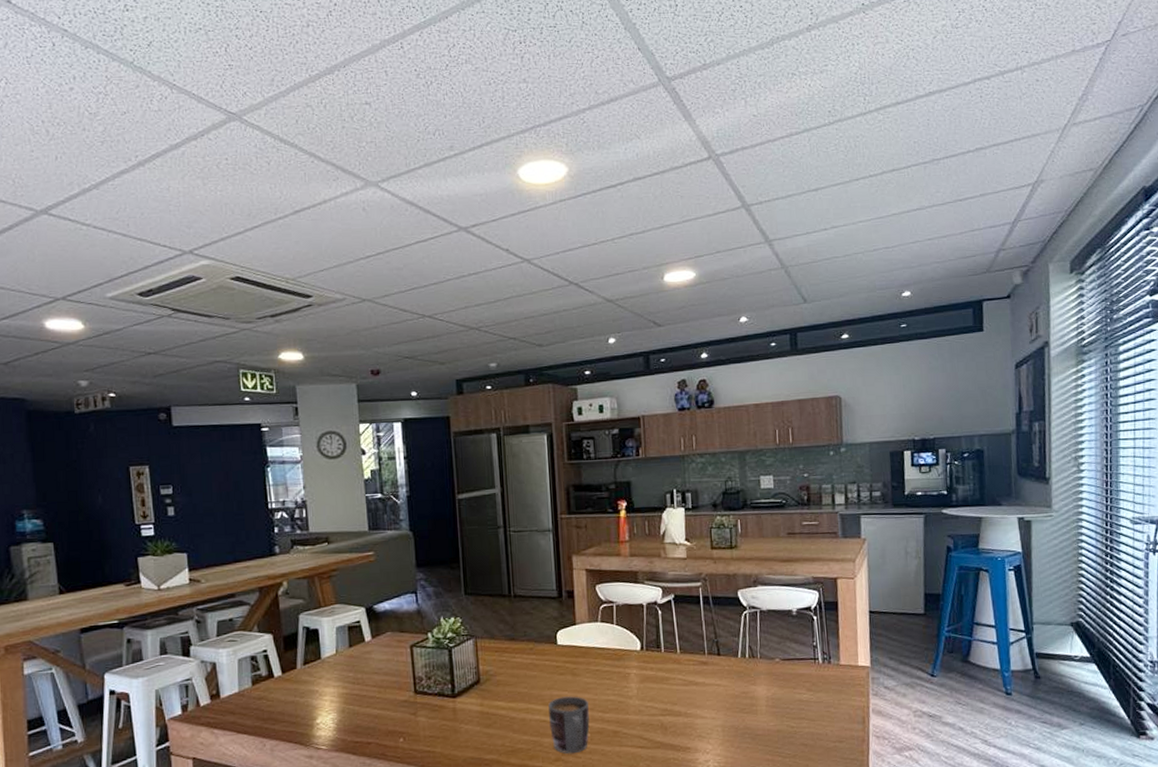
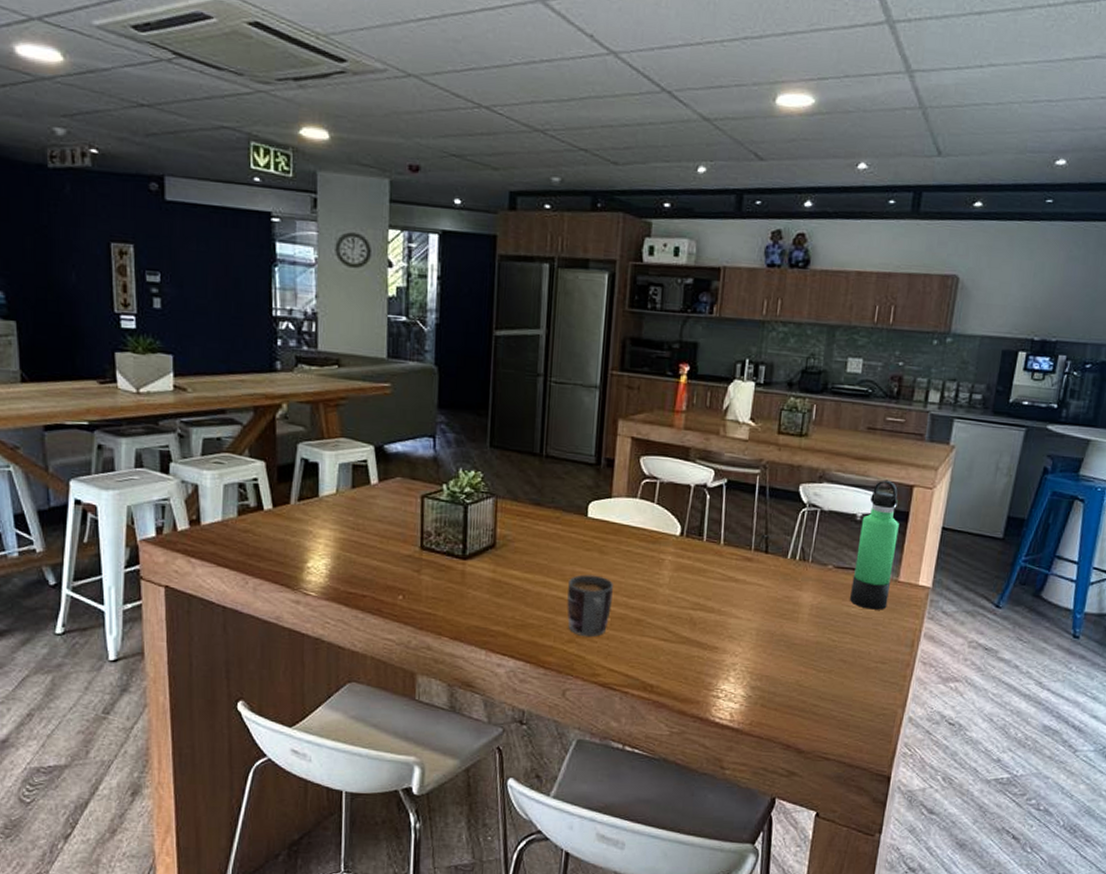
thermos bottle: none [797,576,834,694] -> present [849,480,899,610]

